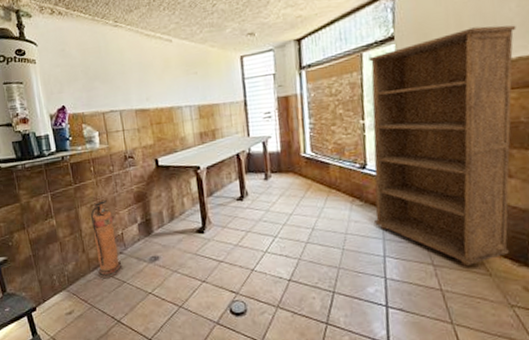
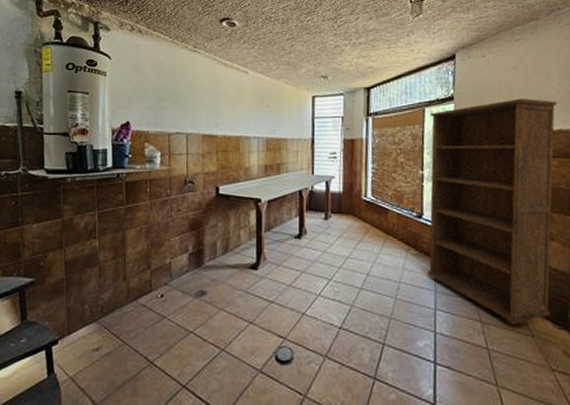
fire extinguisher: present [91,200,123,278] -> none [136,225,165,311]

